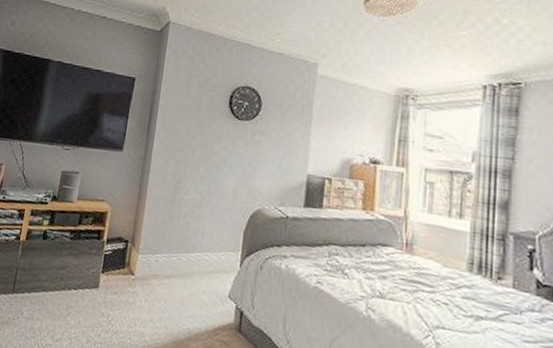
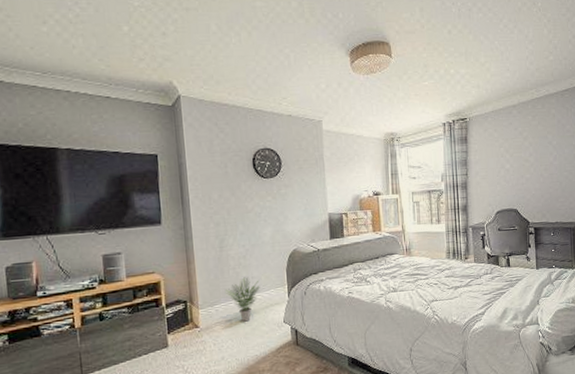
potted plant: none [171,229,210,284] -> present [226,277,260,322]

